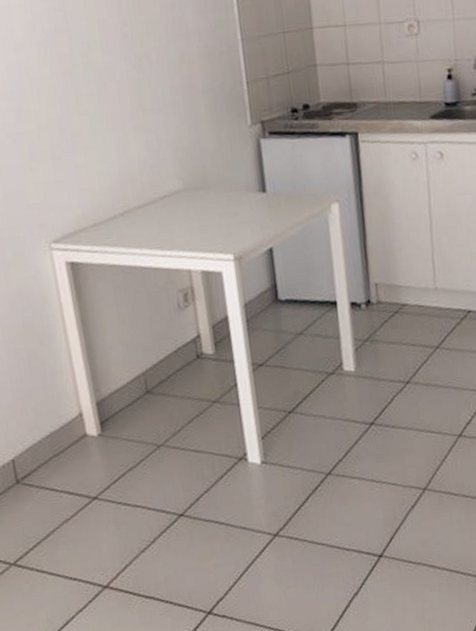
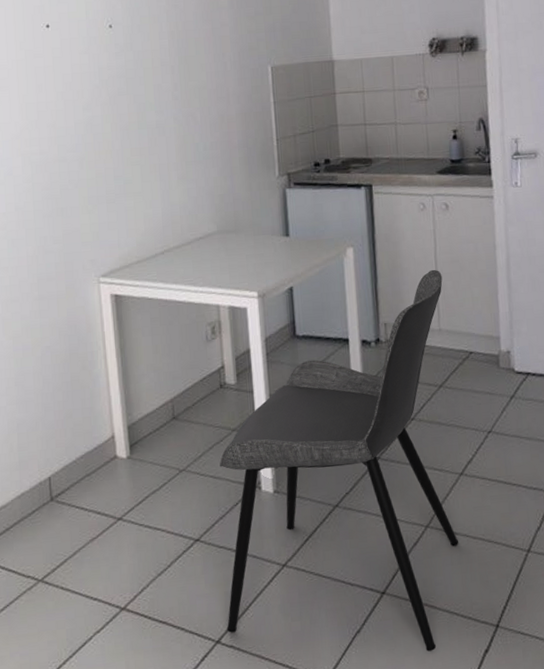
dining chair: none [201,224,458,609] -> present [219,269,459,652]

